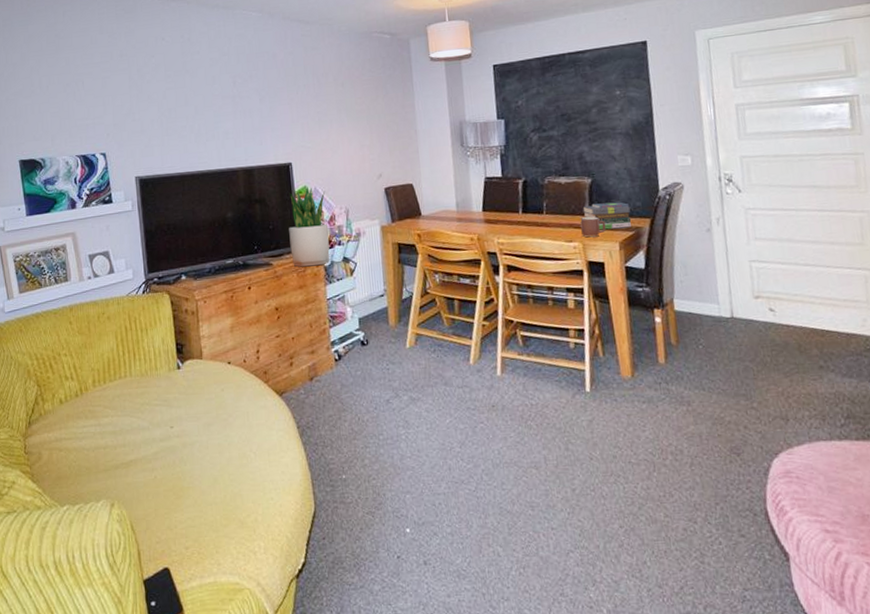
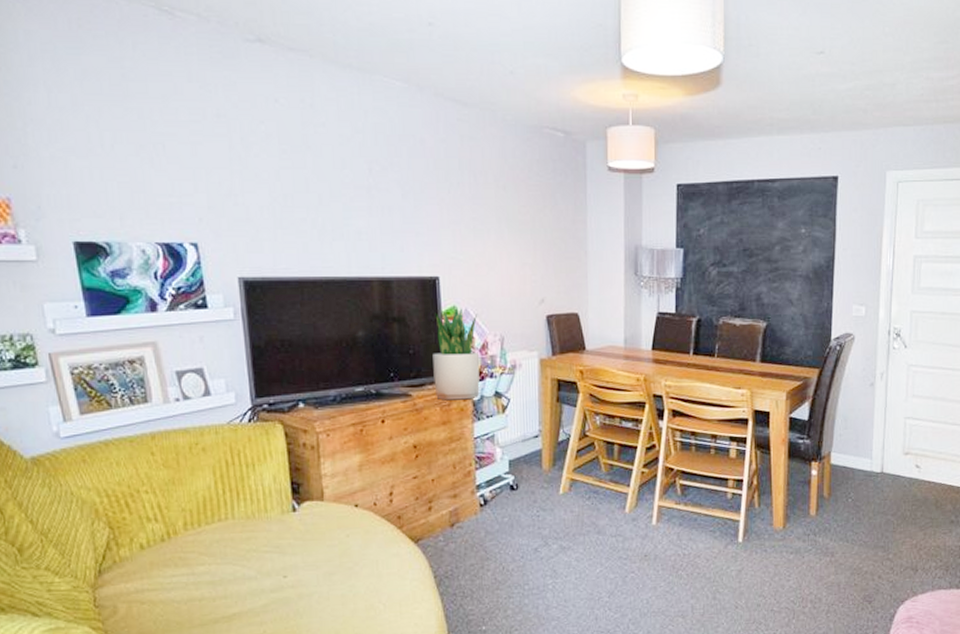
books: present [580,202,632,230] -> none [751,349,801,378]
mug: present [580,216,606,238] -> none [751,363,776,385]

